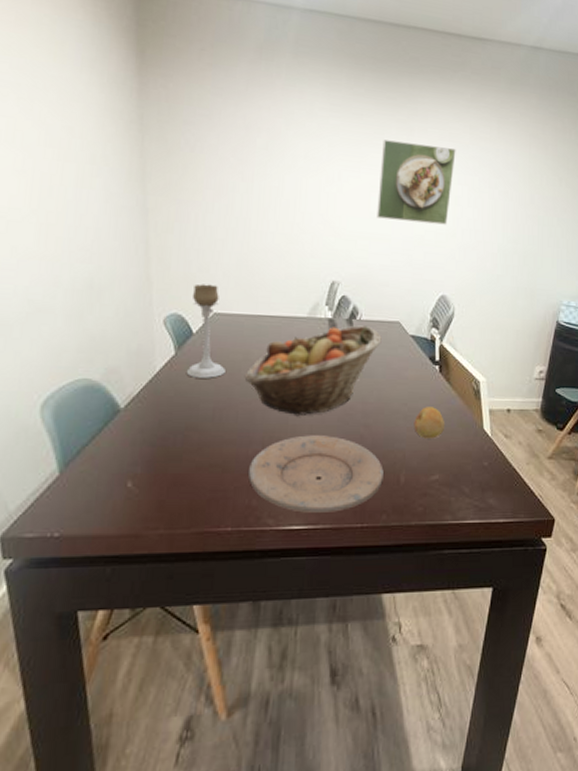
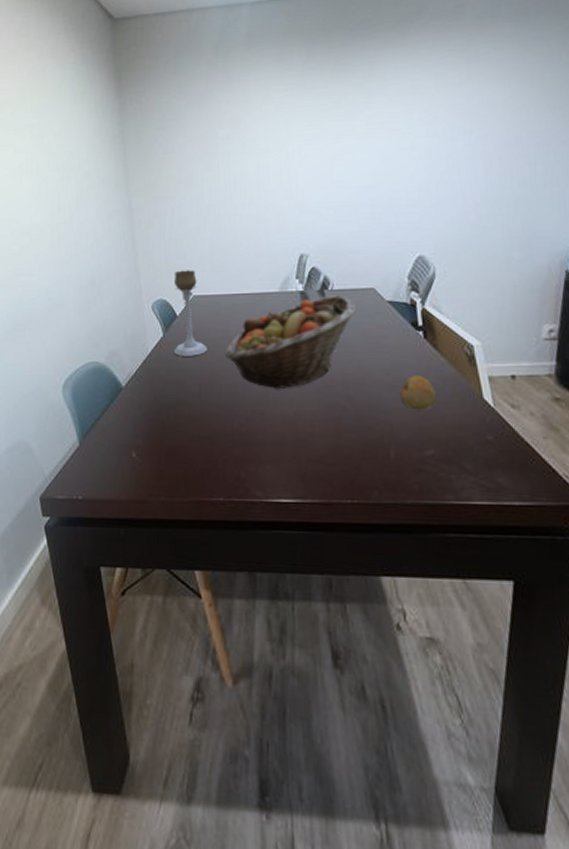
plate: present [249,435,384,513] -> none [236,408,371,487]
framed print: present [377,139,456,225] -> none [339,101,421,186]

